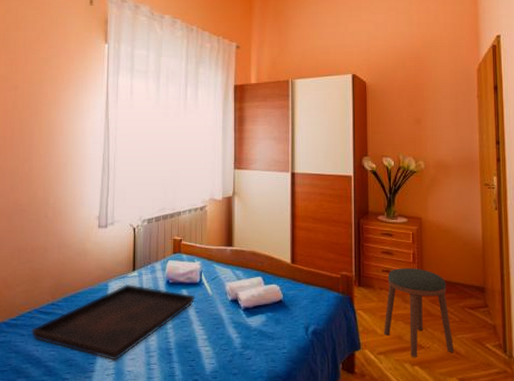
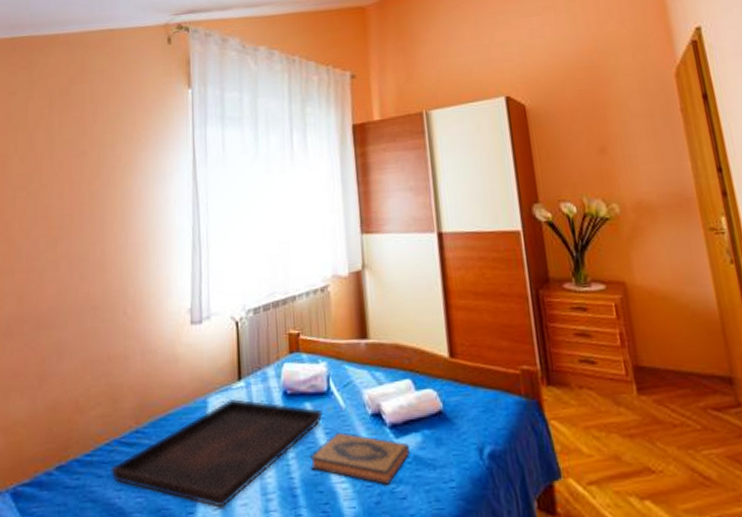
hardback book: none [183,311,256,349] -> present [309,432,410,485]
stool: present [384,268,454,357] -> none [587,354,701,487]

